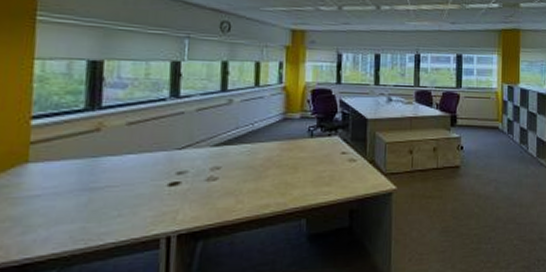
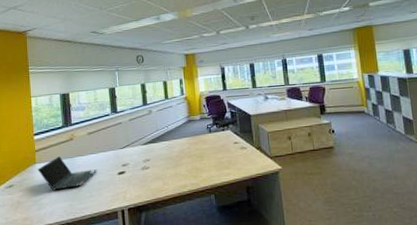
laptop computer: none [29,153,136,205] -> present [37,155,97,191]

